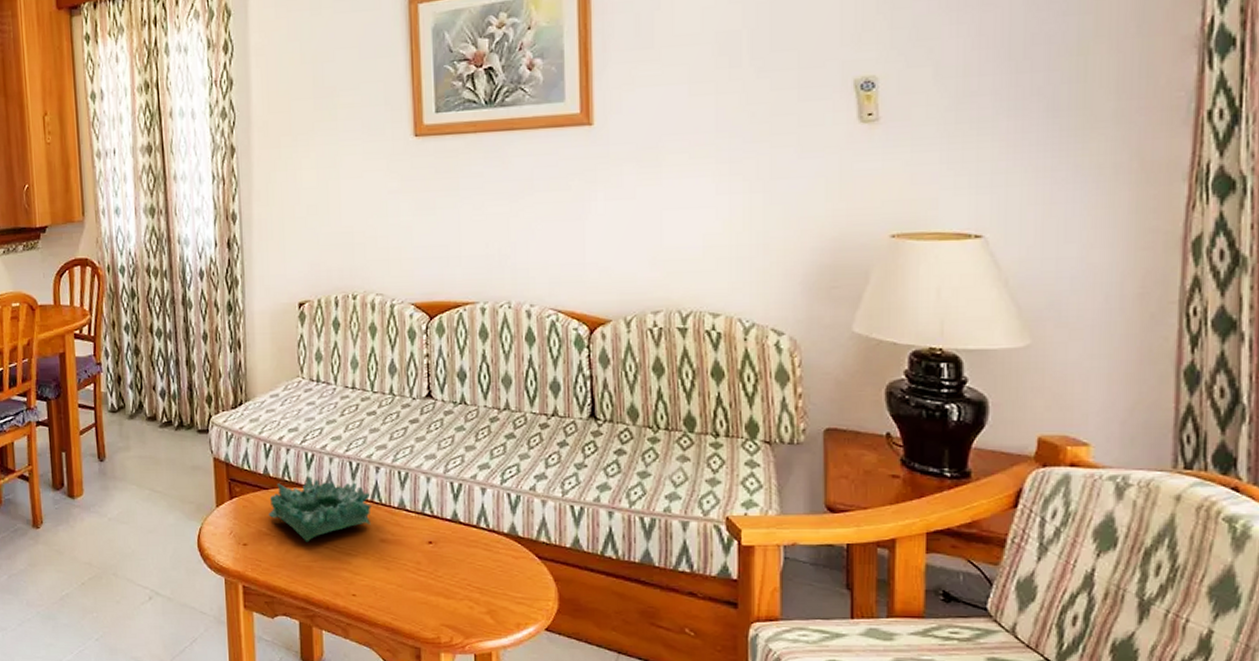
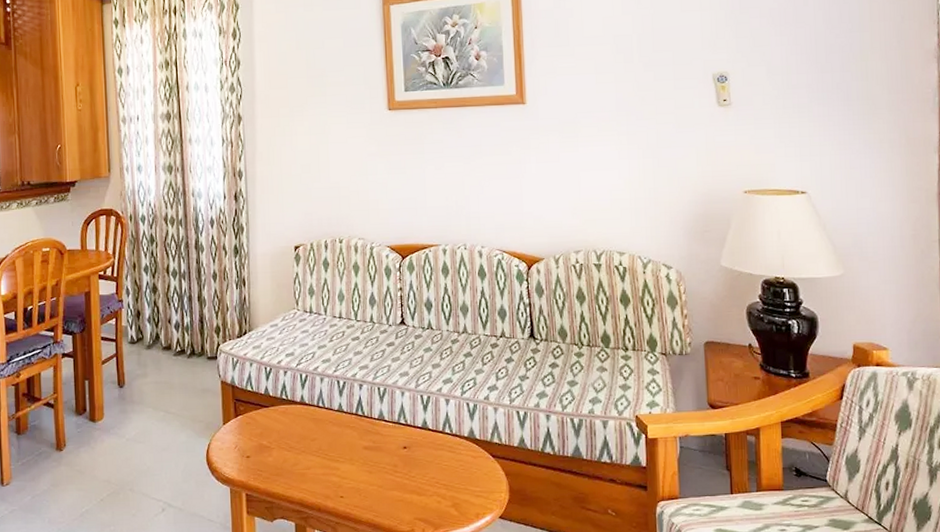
decorative bowl: present [268,476,373,543] -> none [269,394,357,453]

